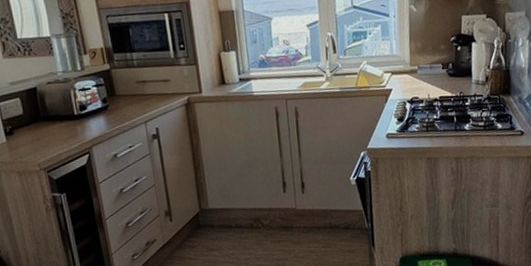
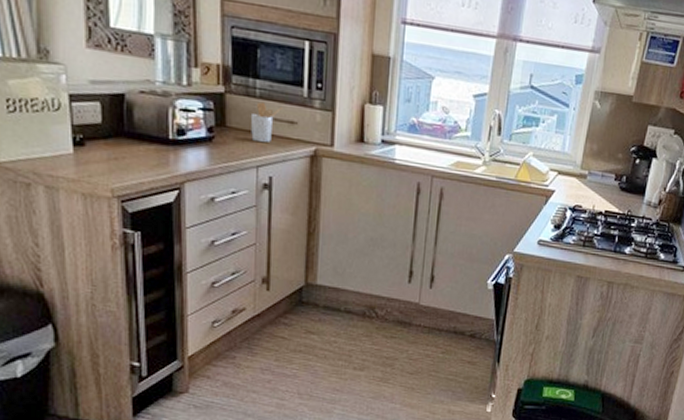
utensil holder: none [132,69,157,102] -> present [250,101,283,142]

